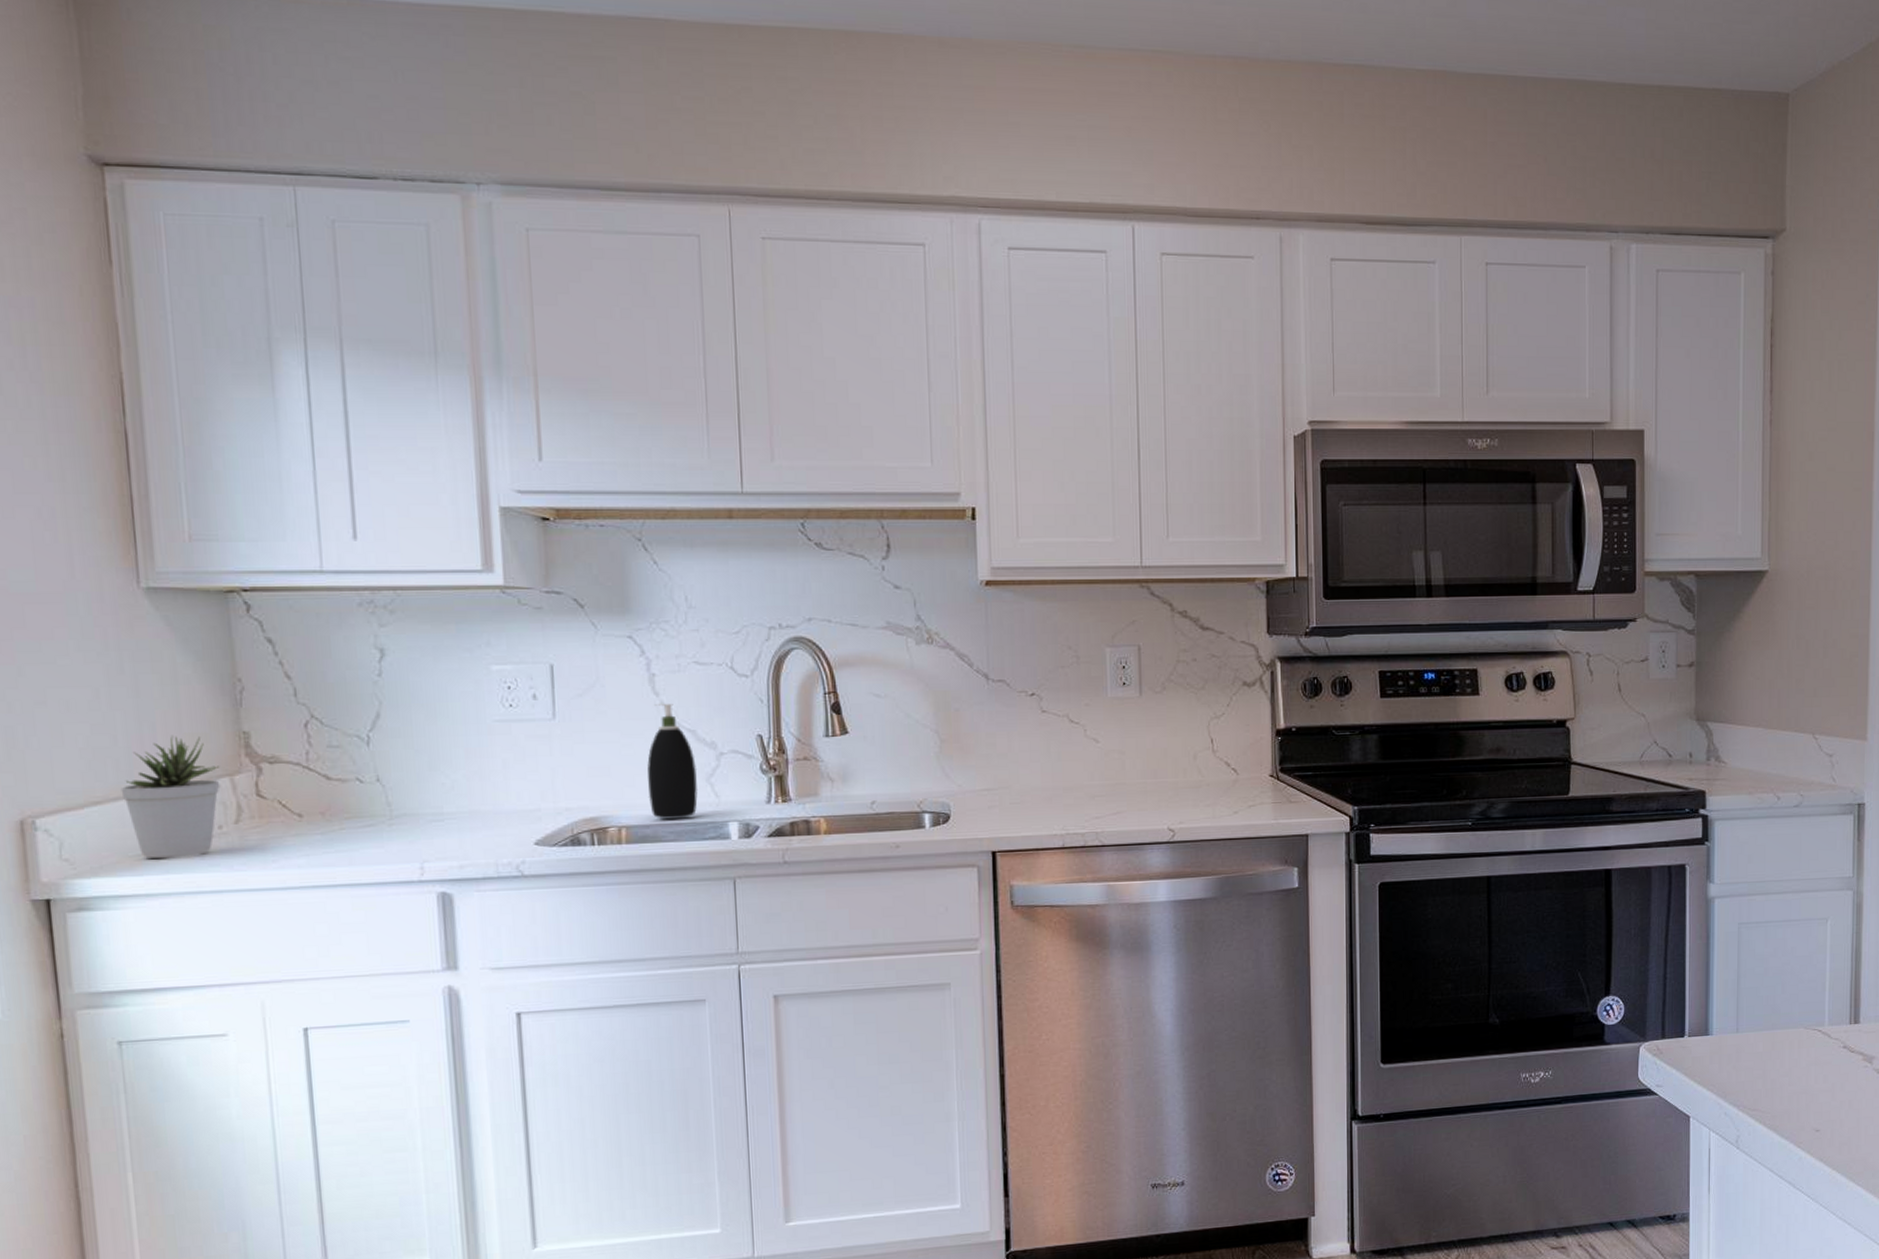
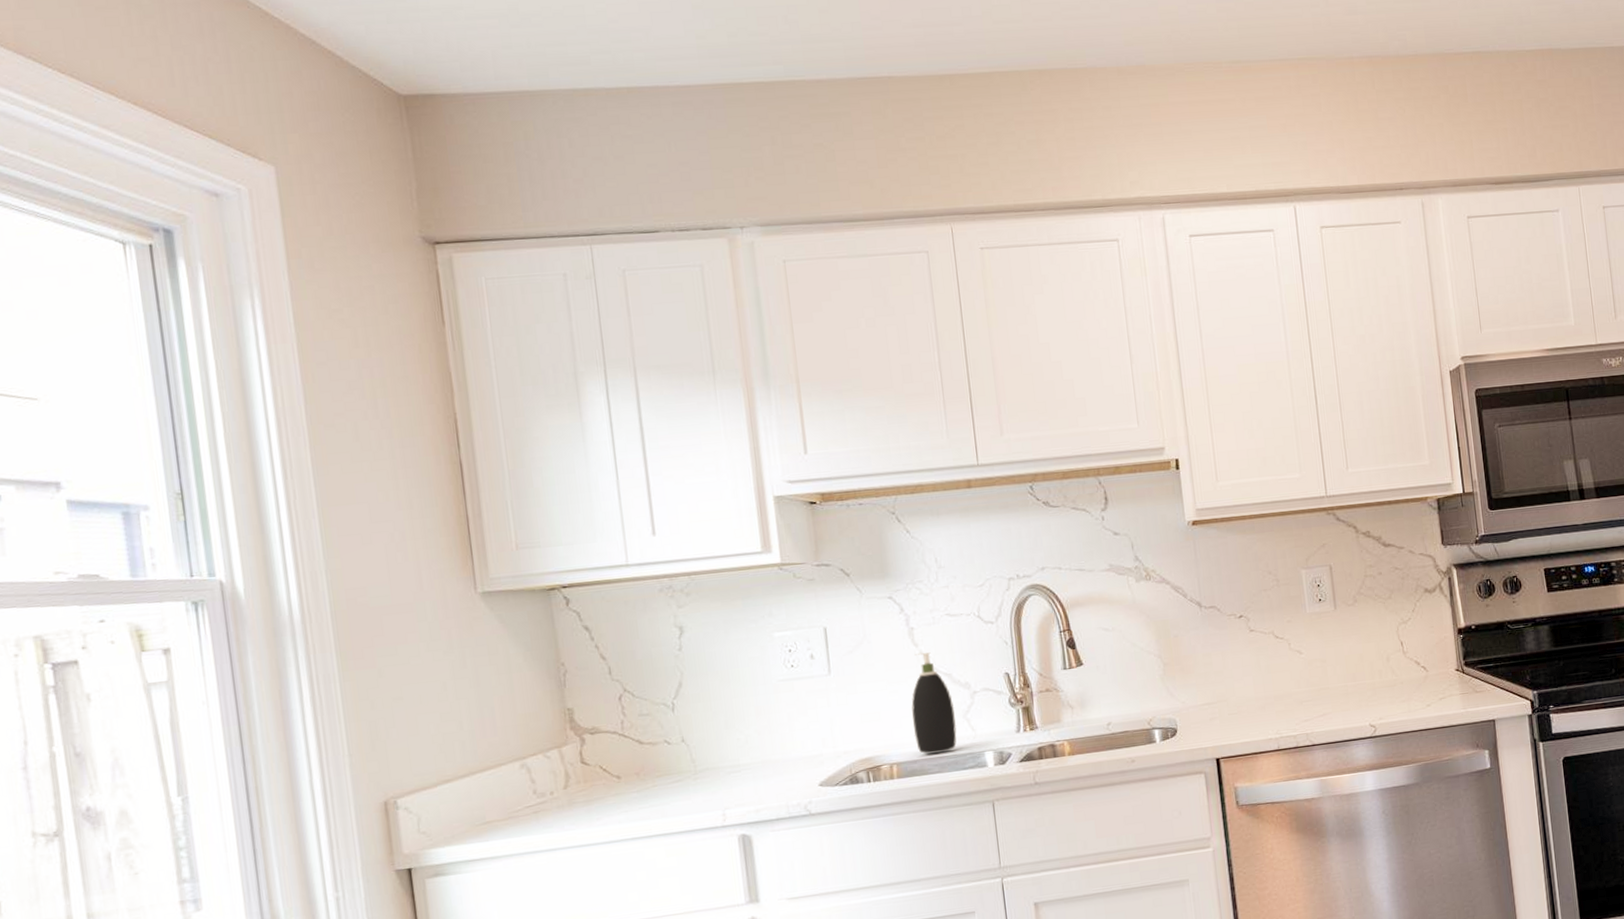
potted plant: present [120,736,220,860] -> none [467,716,550,826]

